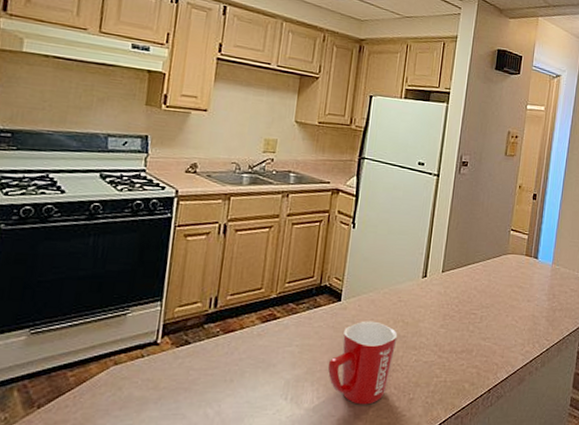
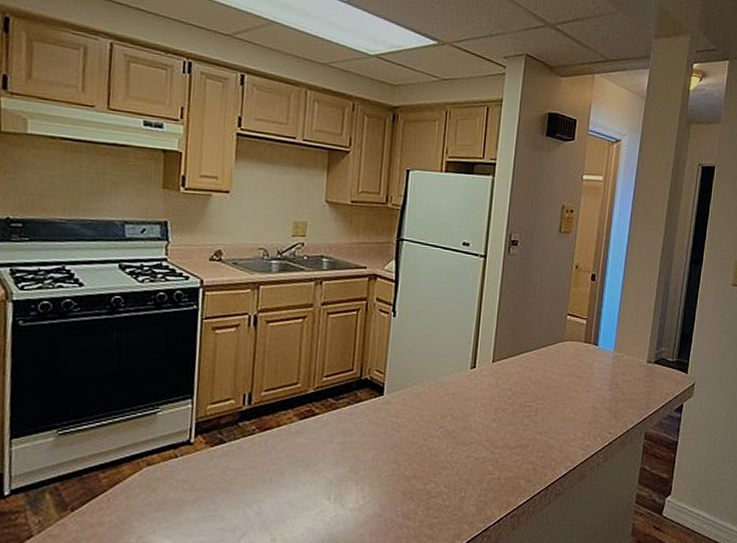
mug: present [327,321,398,405] -> none [372,415,446,504]

